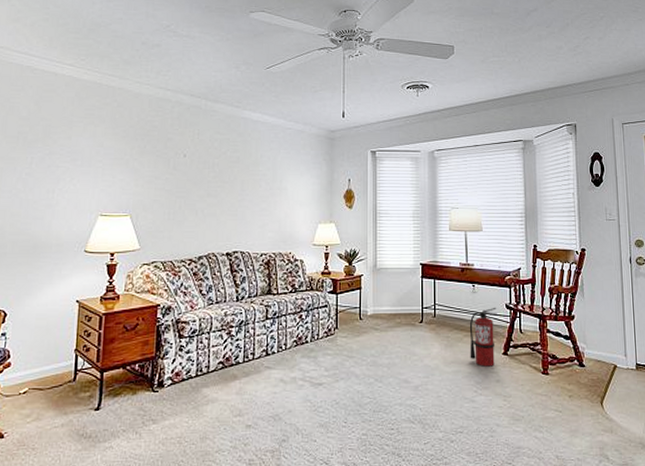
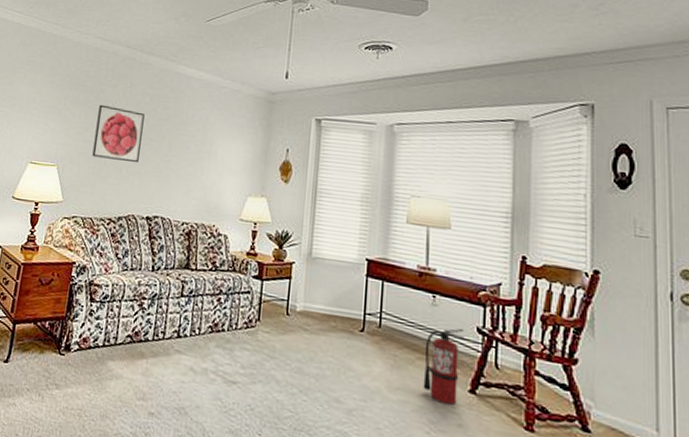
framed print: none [166,152,215,205] -> present [92,104,145,163]

